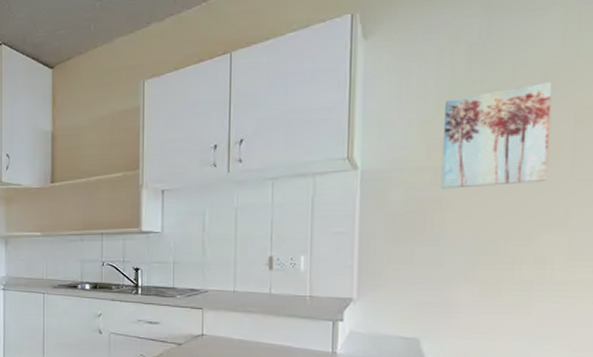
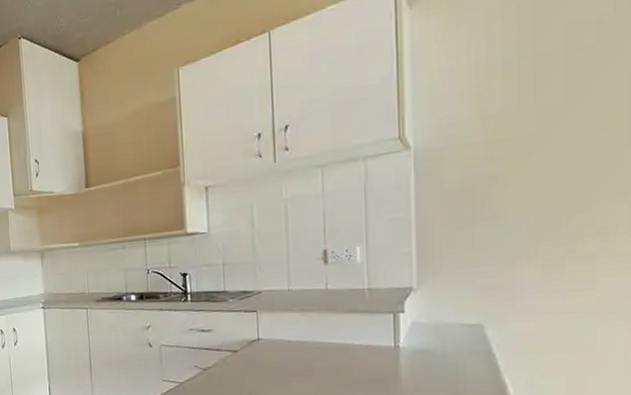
wall art: present [441,81,553,189] -> none [496,40,607,164]

